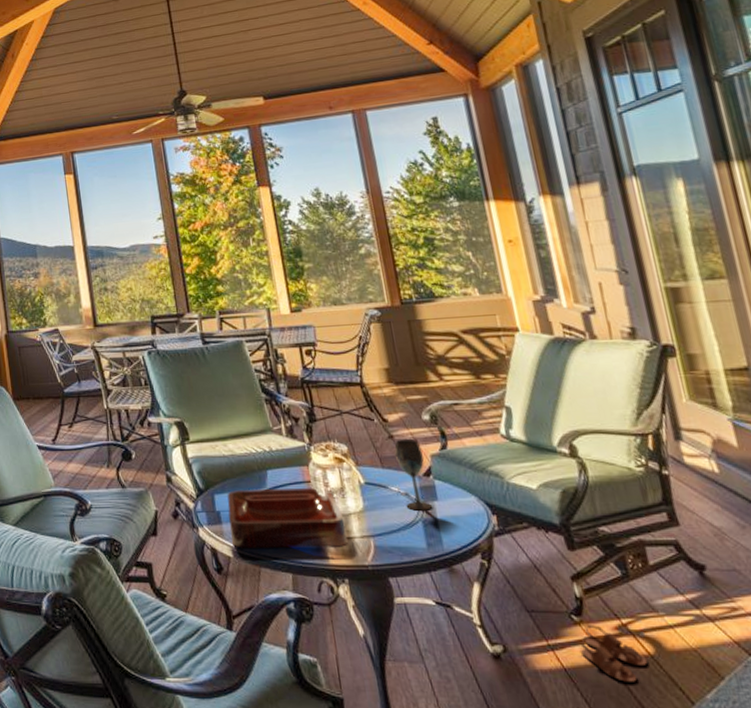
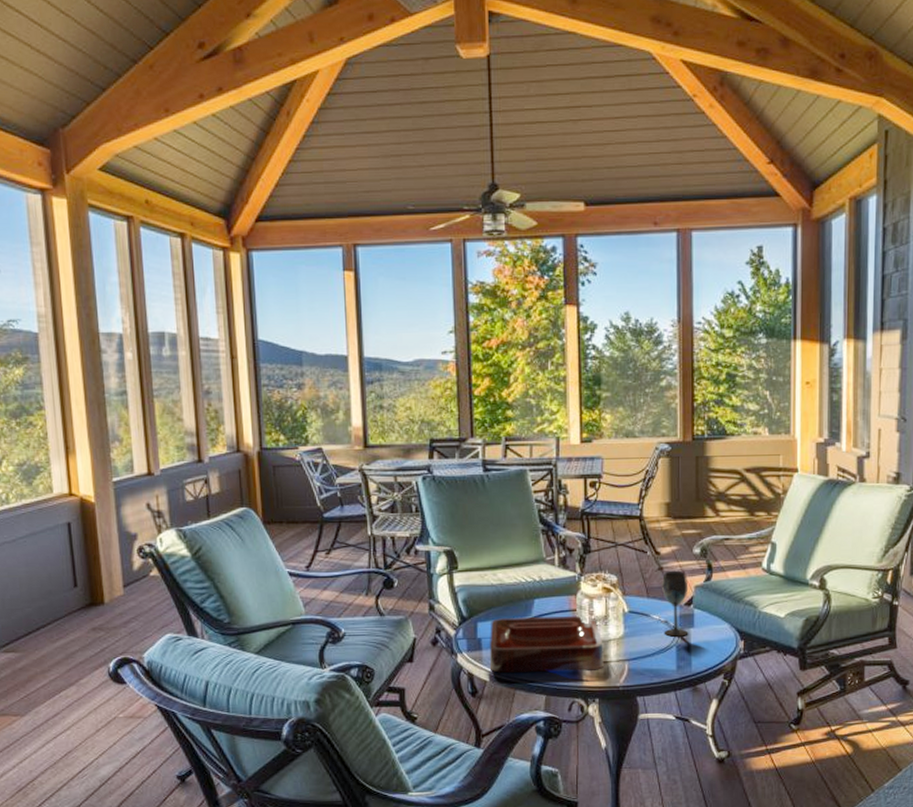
sandal: present [580,625,648,682] -> none [792,732,844,777]

